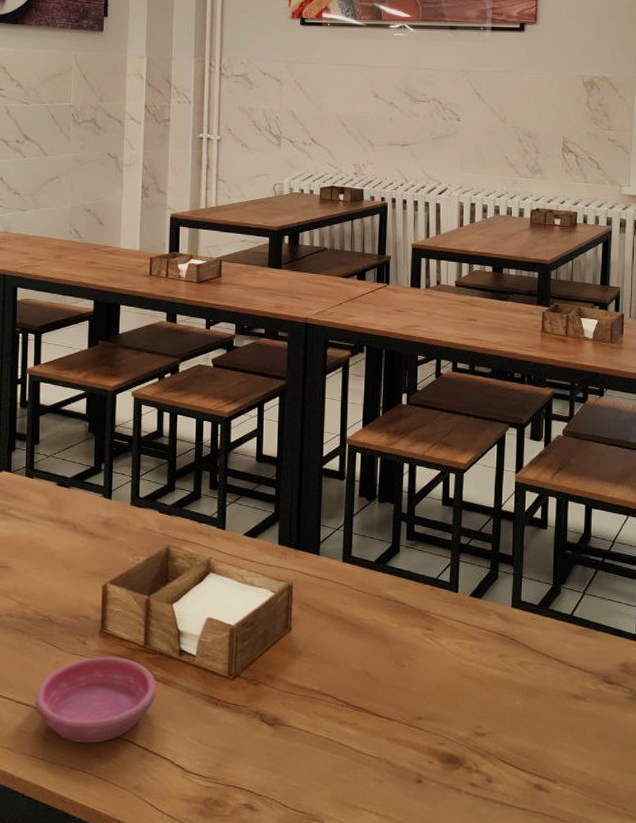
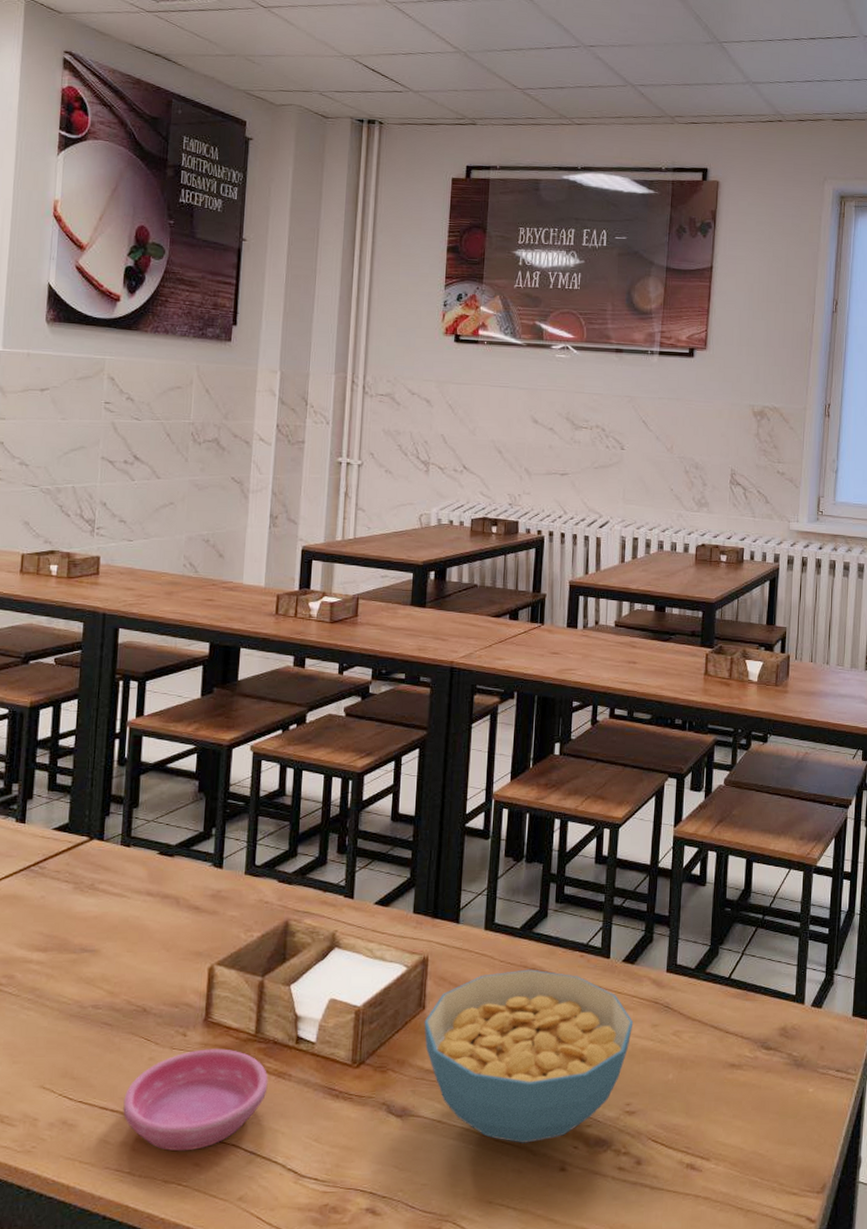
cereal bowl: none [290,599,482,756] -> present [424,969,634,1143]

